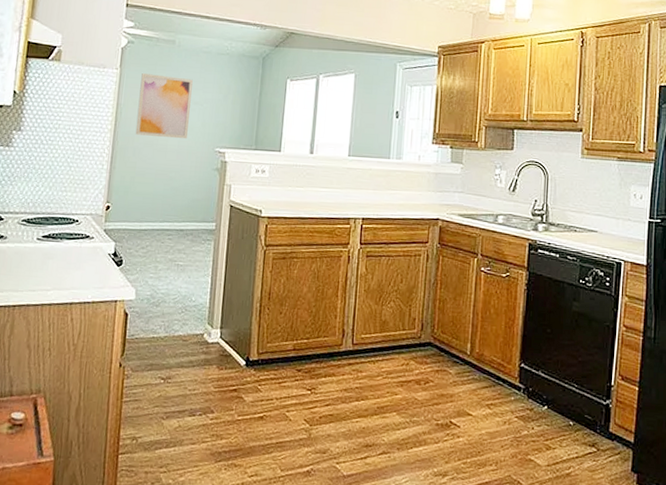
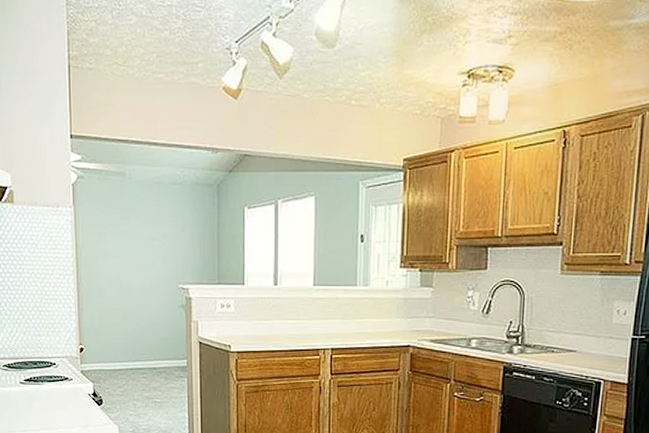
wall art: present [135,73,193,139] -> none [96,210,150,277]

